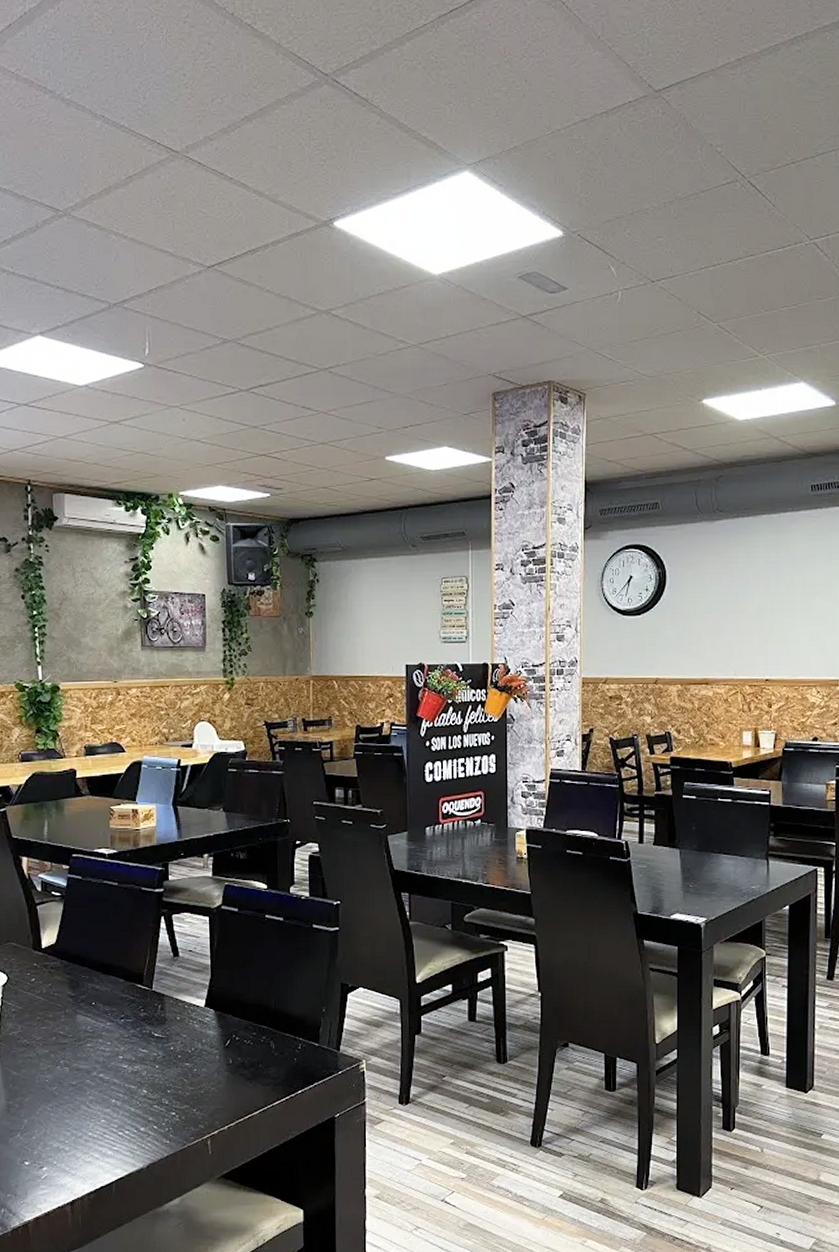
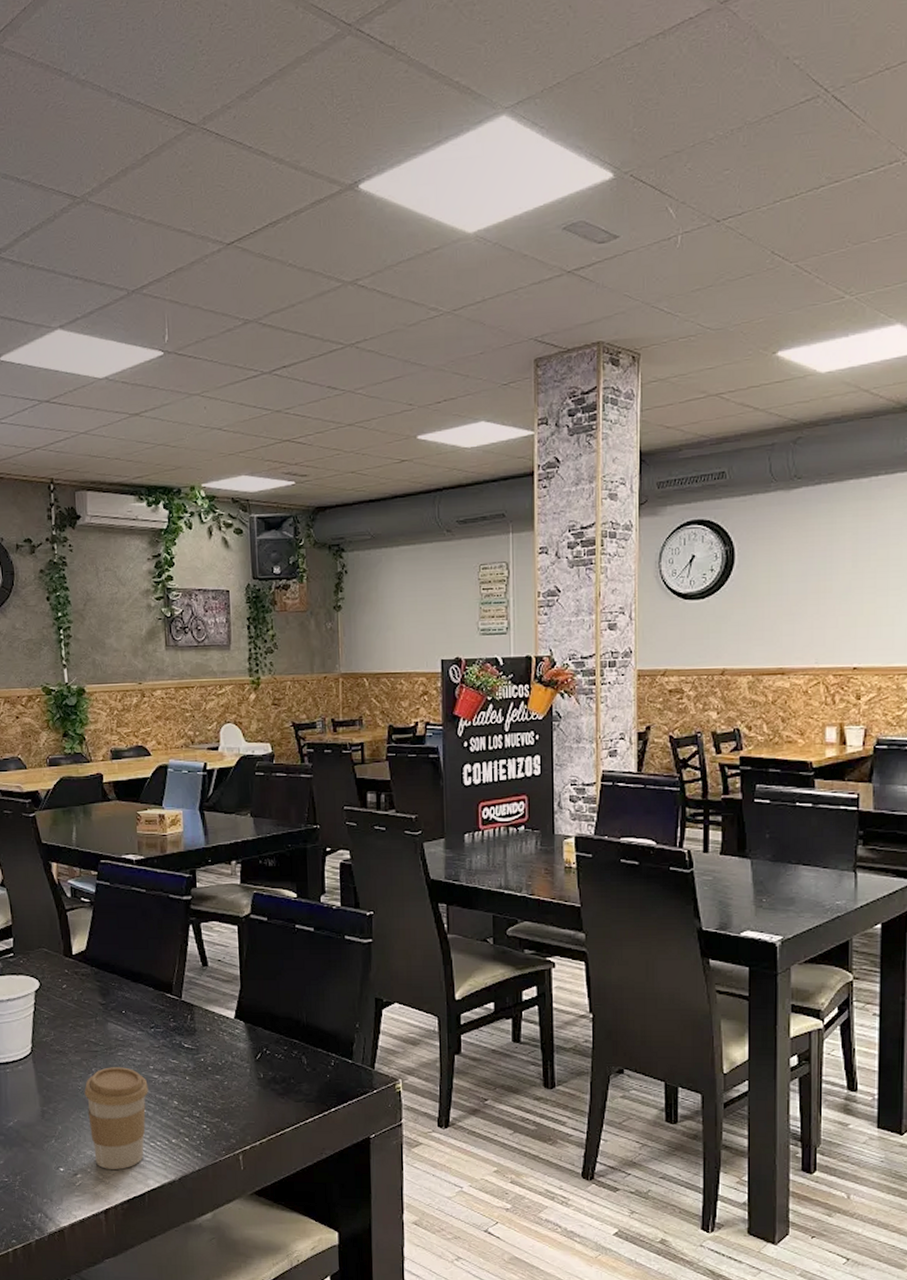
coffee cup: none [51,1058,117,1161] -> present [84,1067,148,1170]

